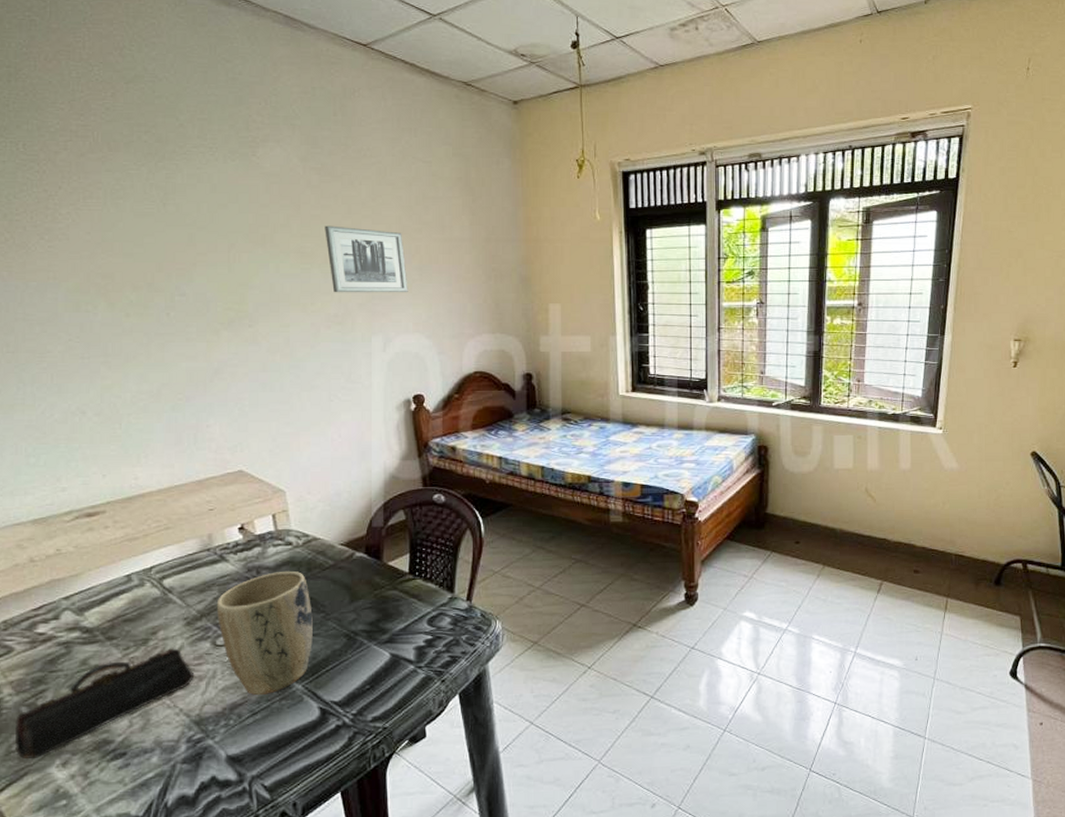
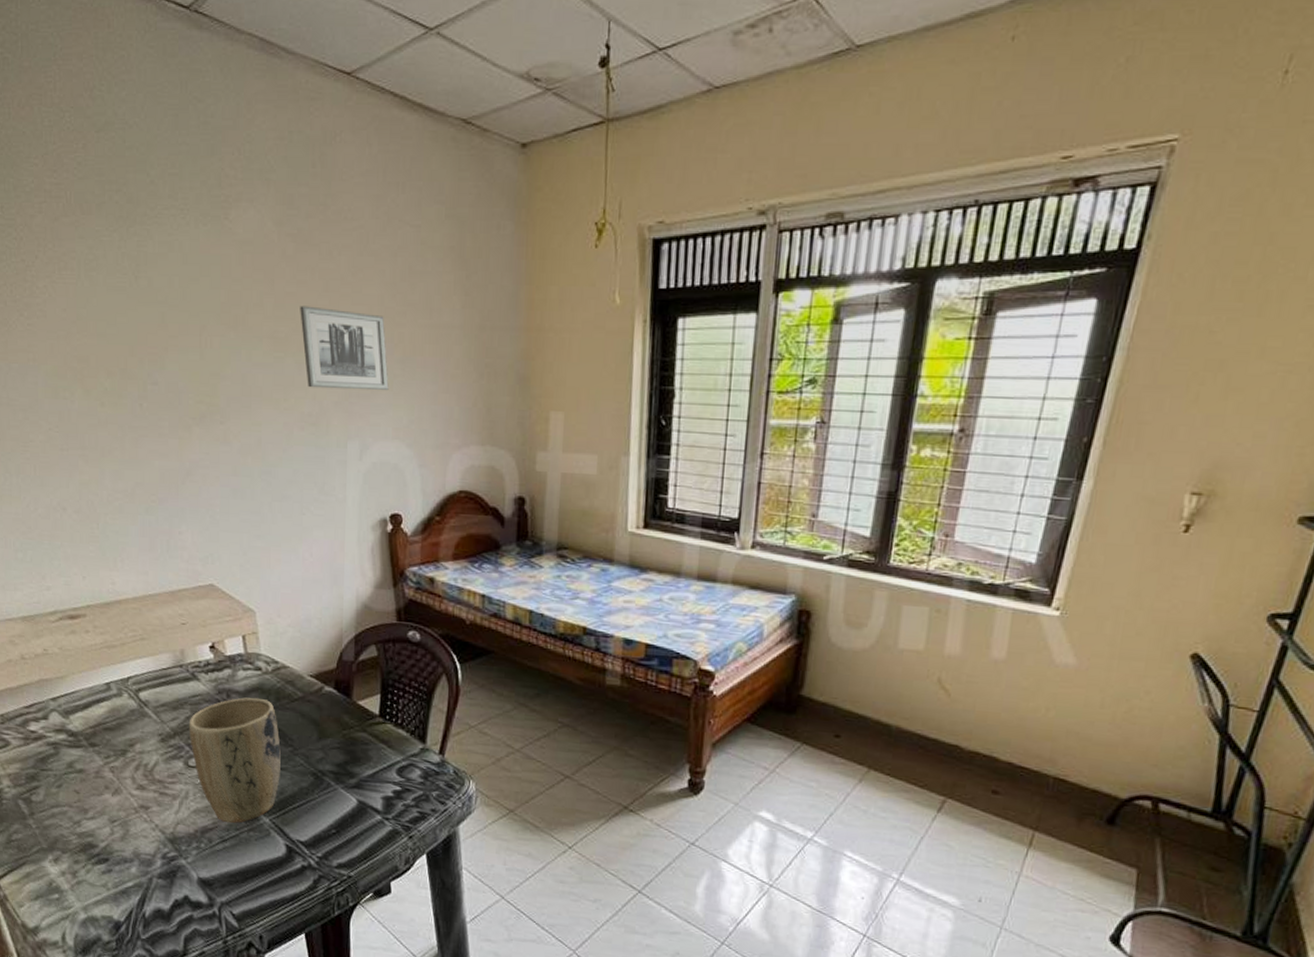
pencil case: present [14,648,195,759] -> none [13,762,169,851]

